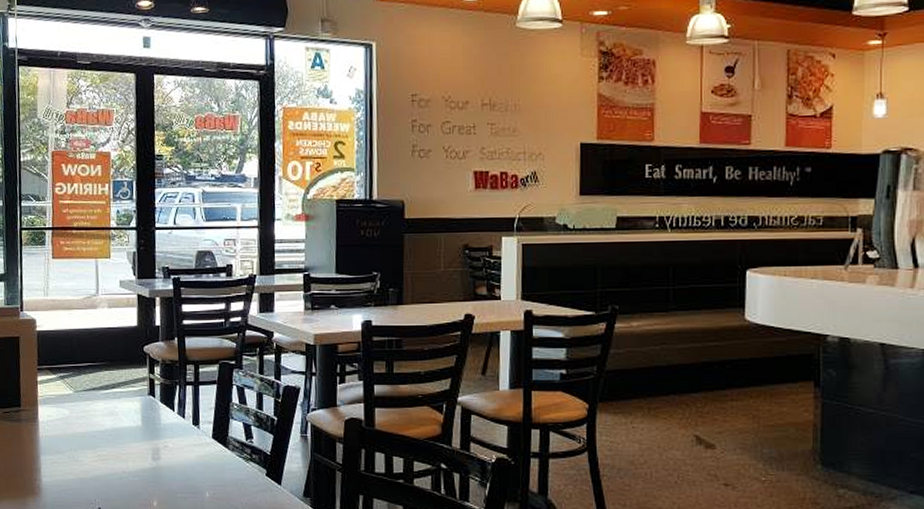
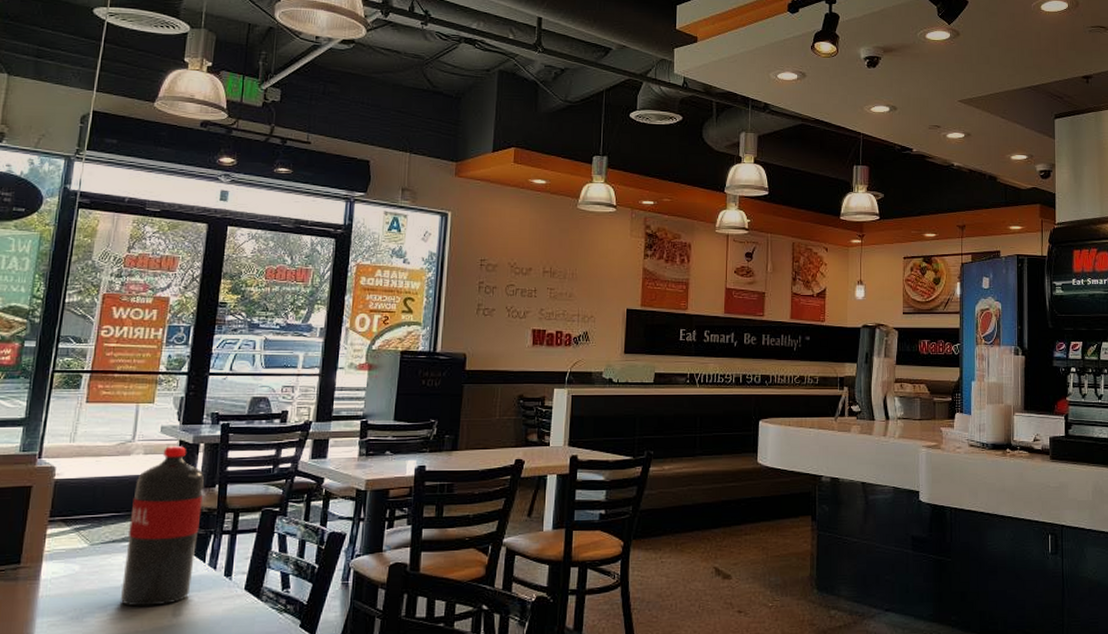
pop: none [104,300,165,450] -> present [120,446,204,607]

